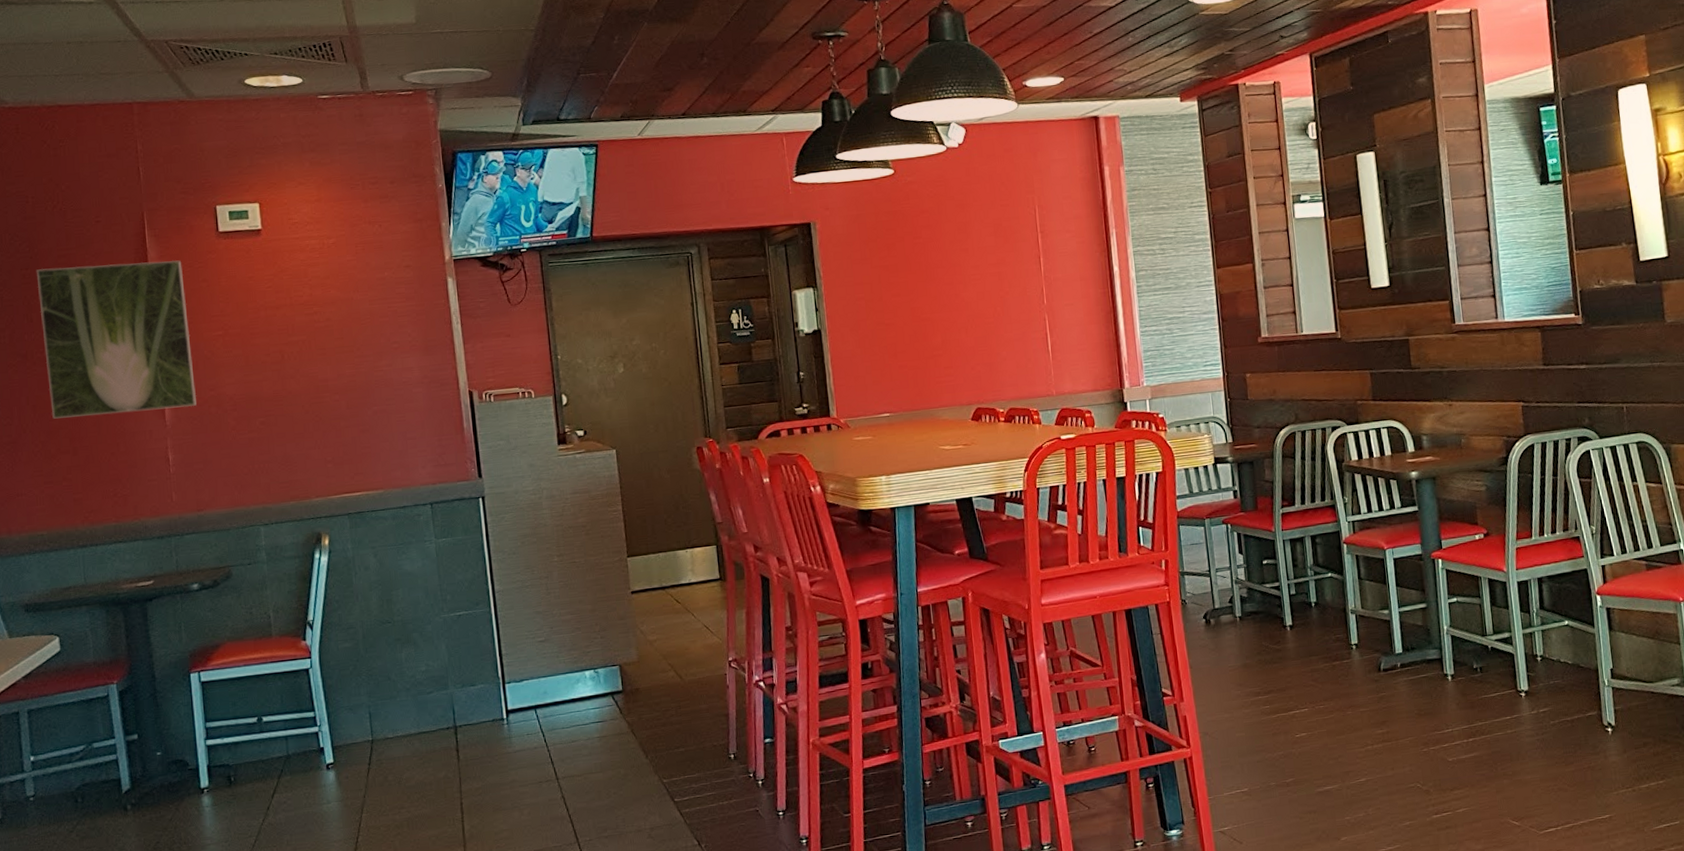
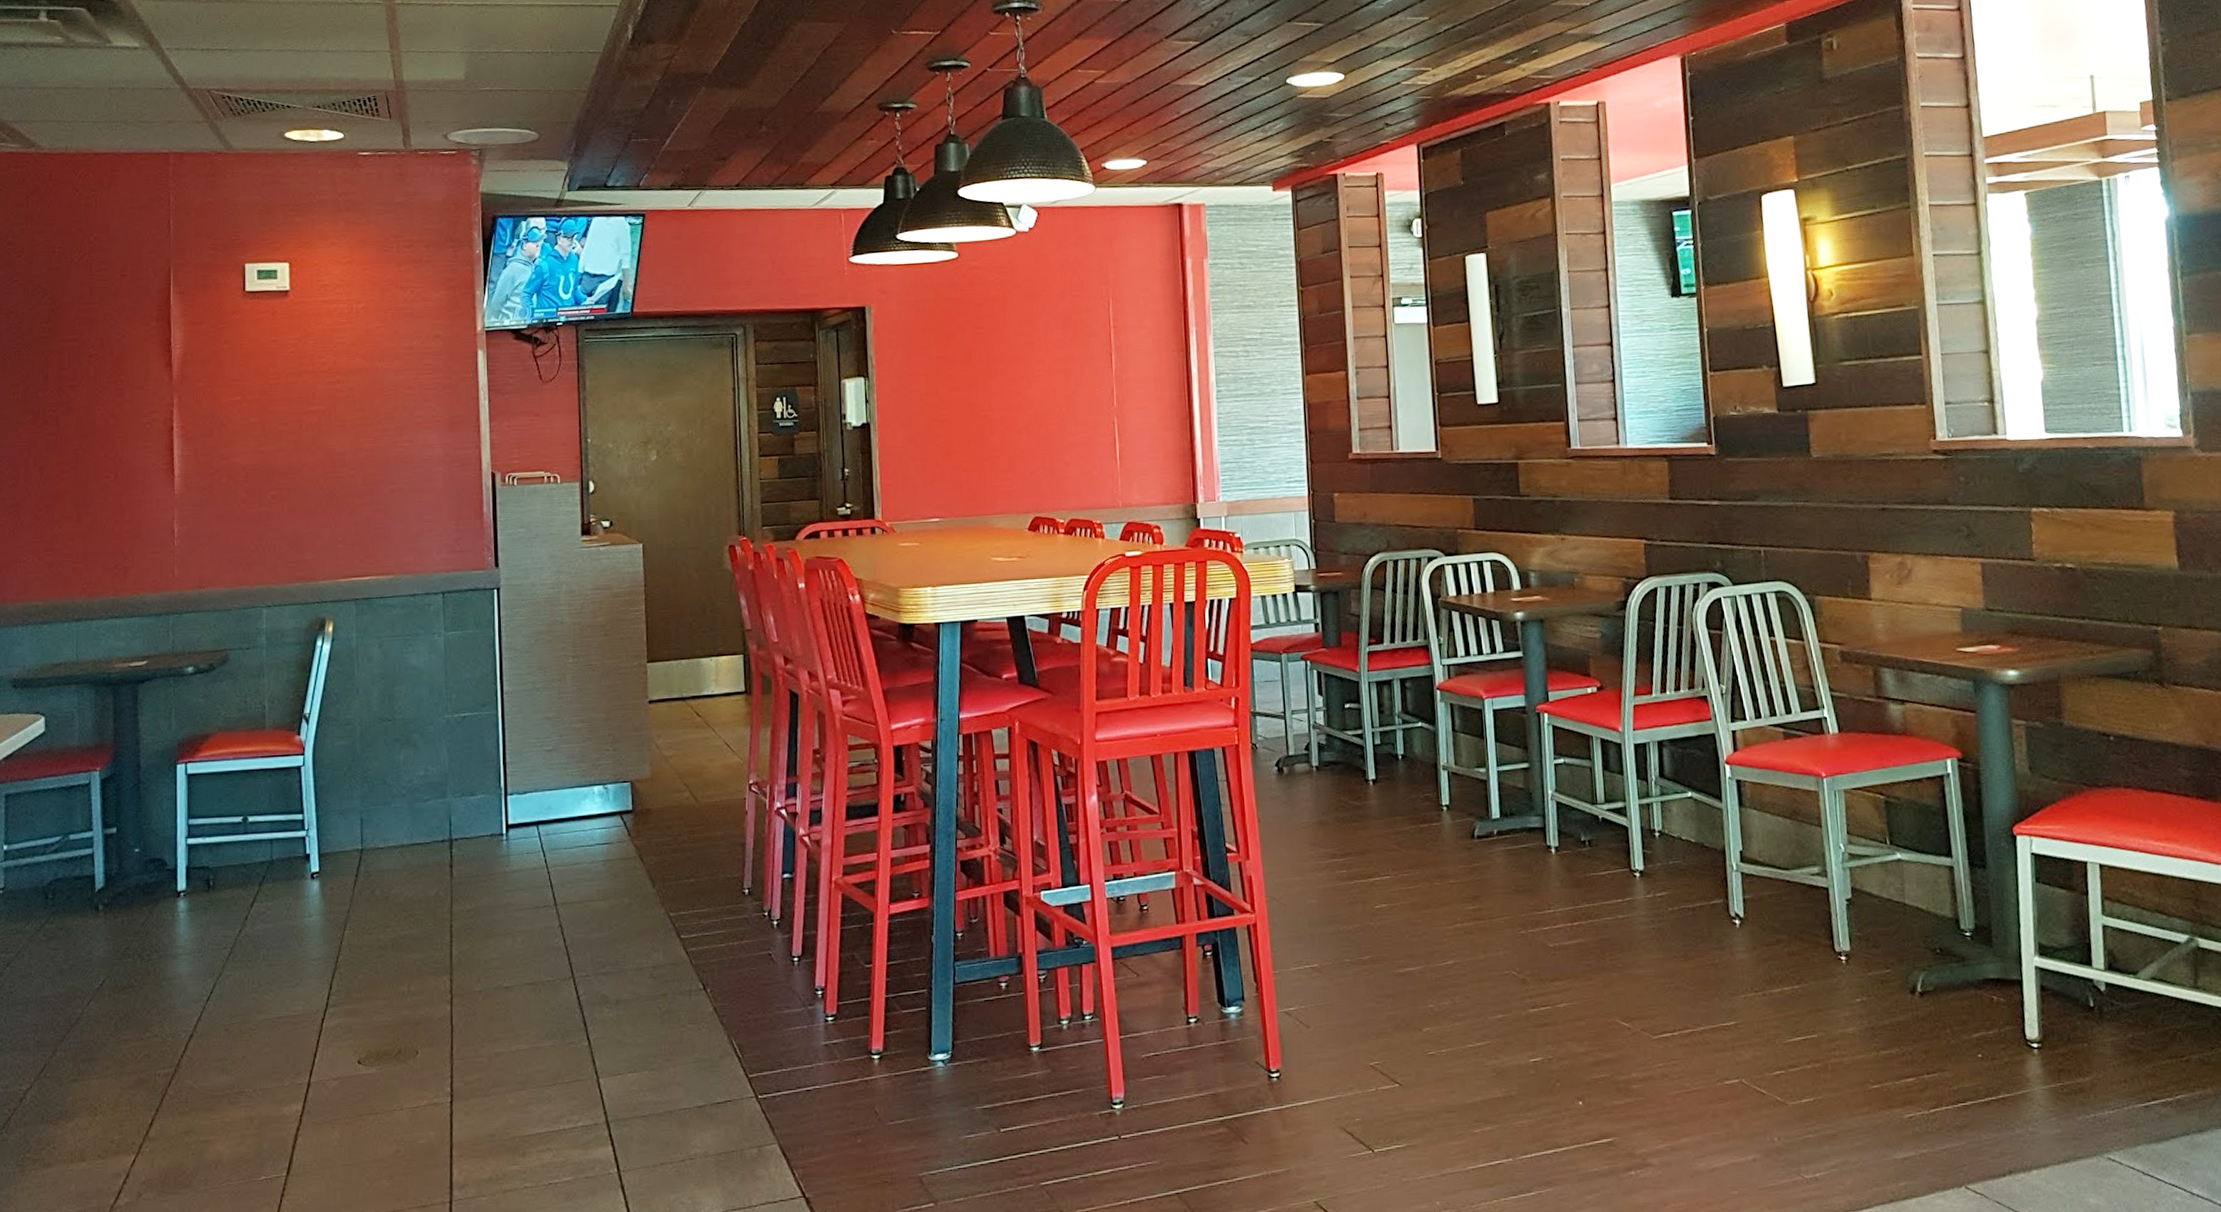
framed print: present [36,260,197,419] -> none [56,319,208,482]

